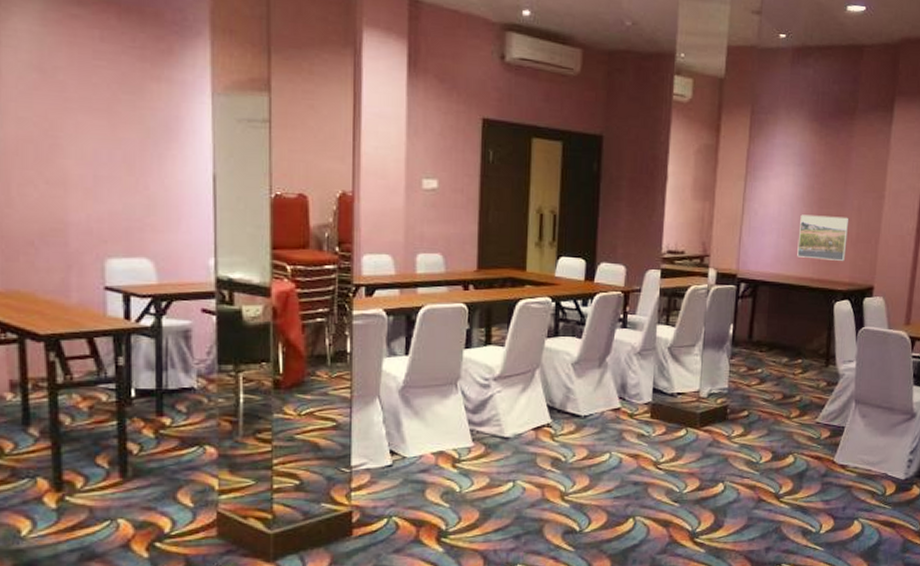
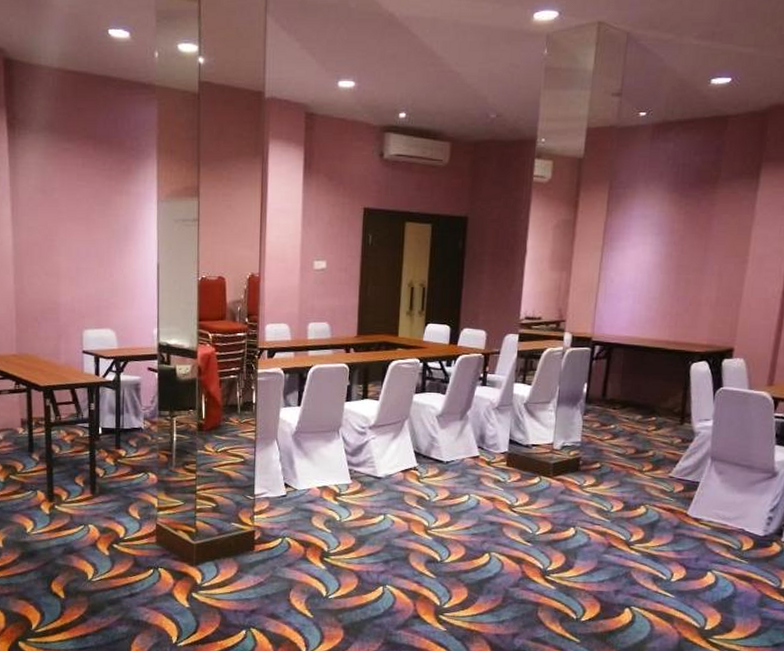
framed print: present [797,214,849,261] -> none [653,281,709,324]

